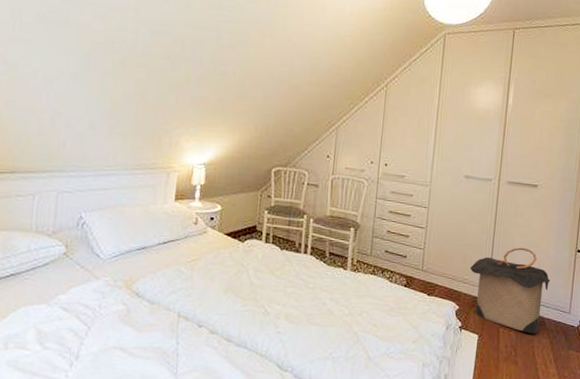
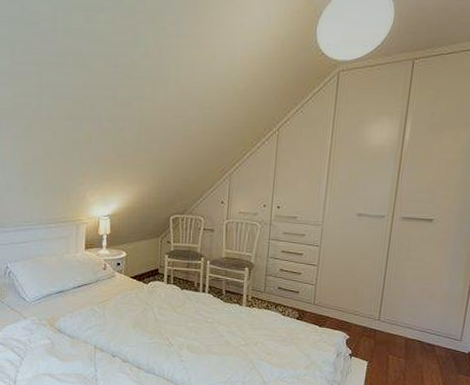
laundry hamper: present [469,247,551,334] -> none [360,280,443,360]

